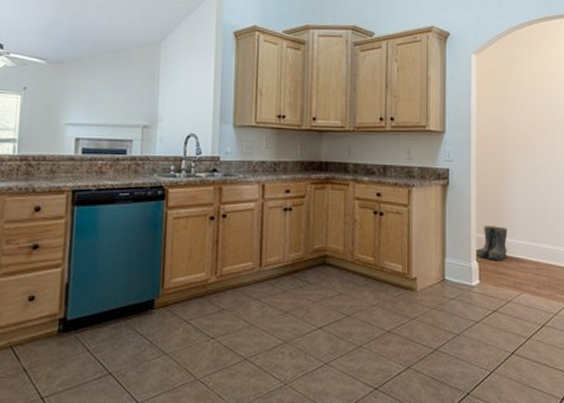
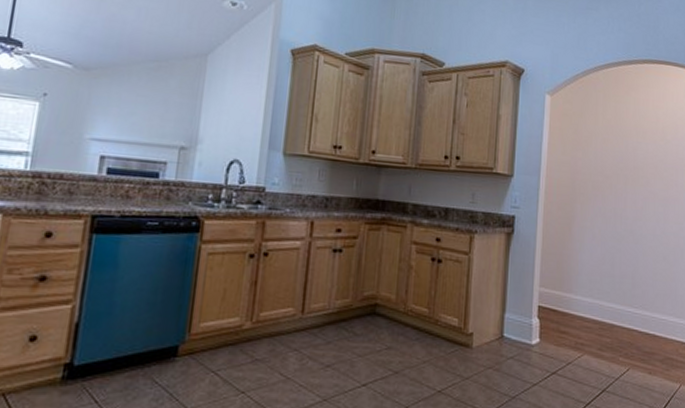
boots: present [476,226,508,260] -> none [538,280,572,318]

